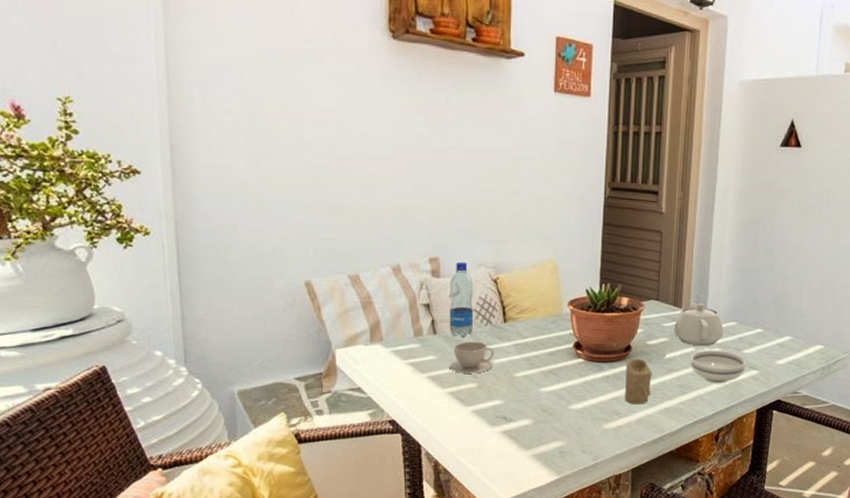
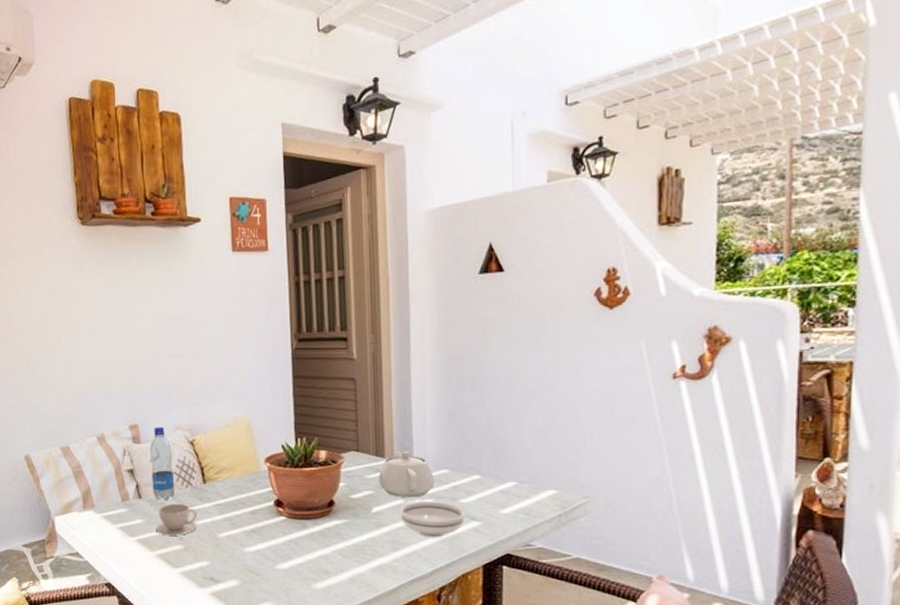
candle: present [625,358,652,405] -> none [330,513,361,563]

